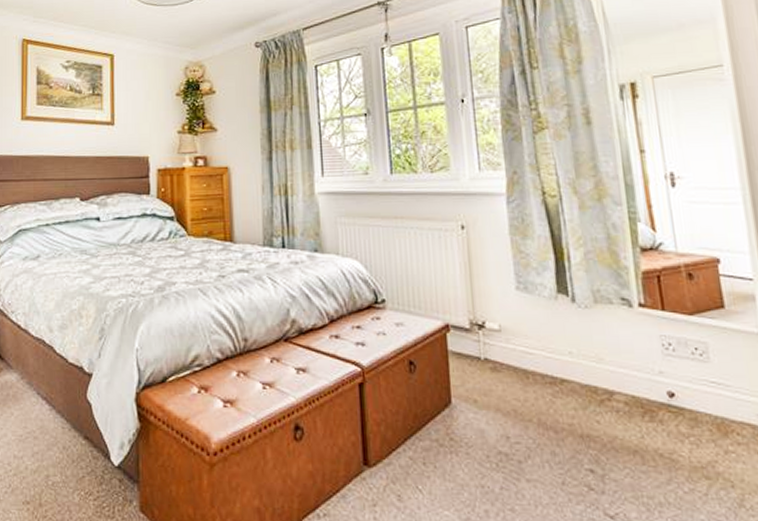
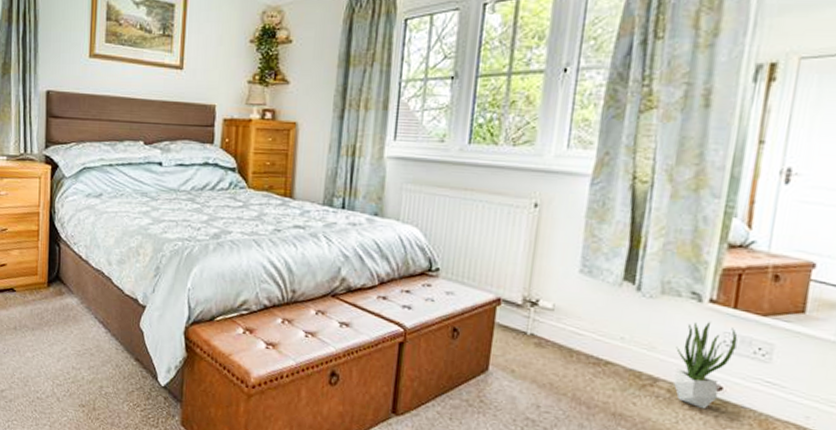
potted plant: none [621,325,675,419] -> present [674,321,738,410]

